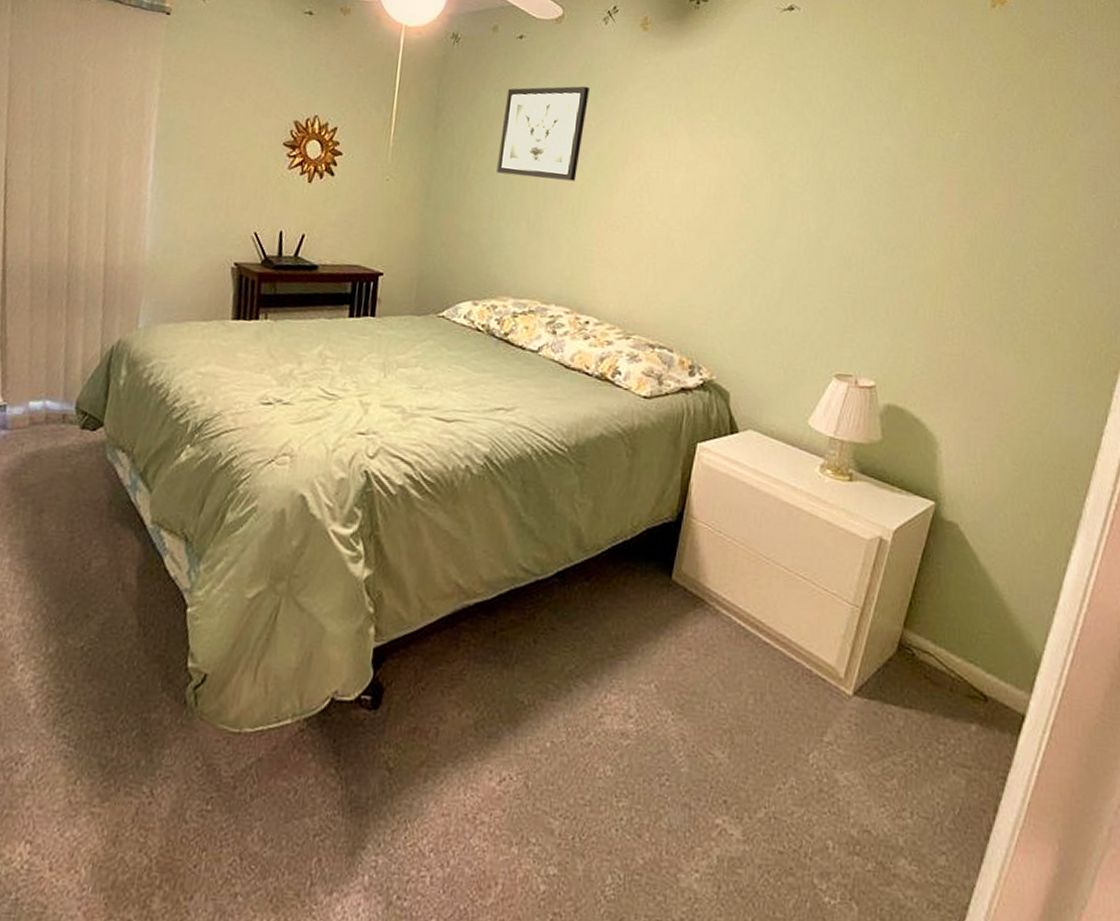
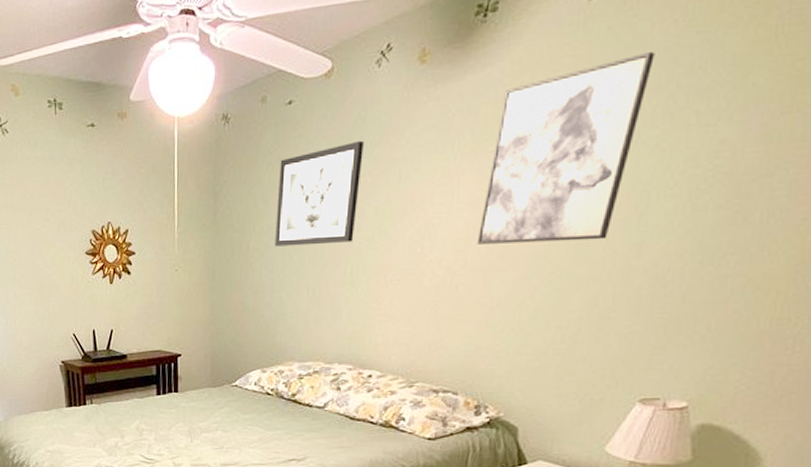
wall art: none [691,64,832,218] -> present [477,52,655,244]

